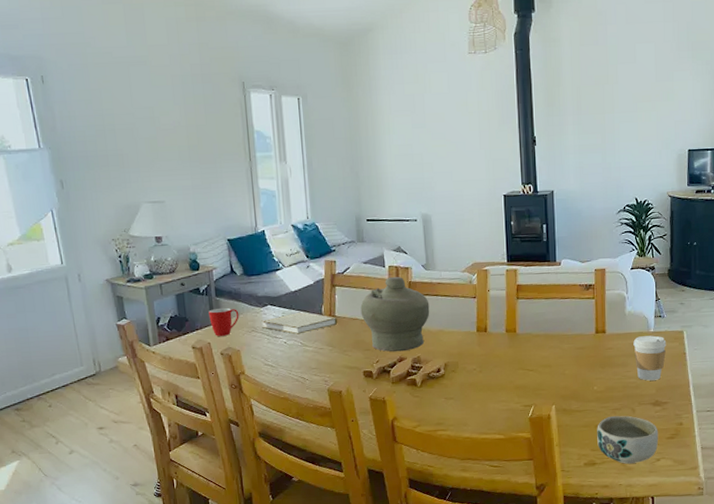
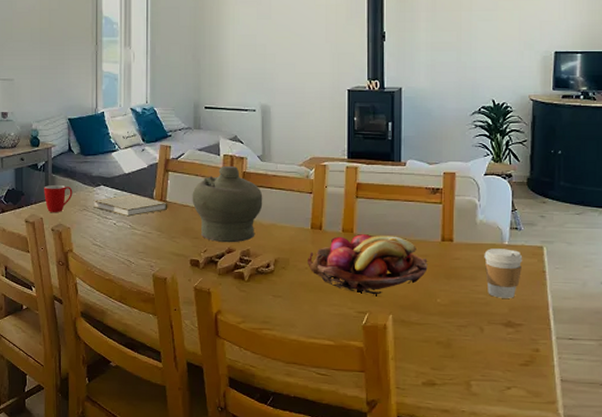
fruit basket: none [475,332,584,389] -> present [308,234,428,295]
bowl: present [597,415,659,464] -> none [438,333,510,389]

